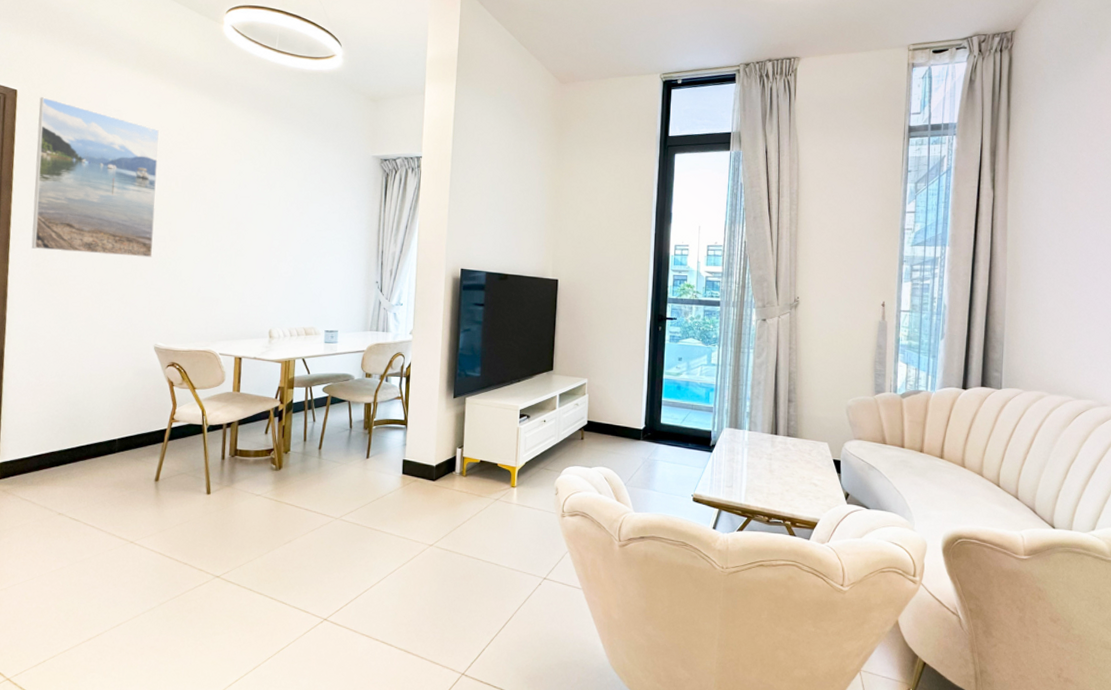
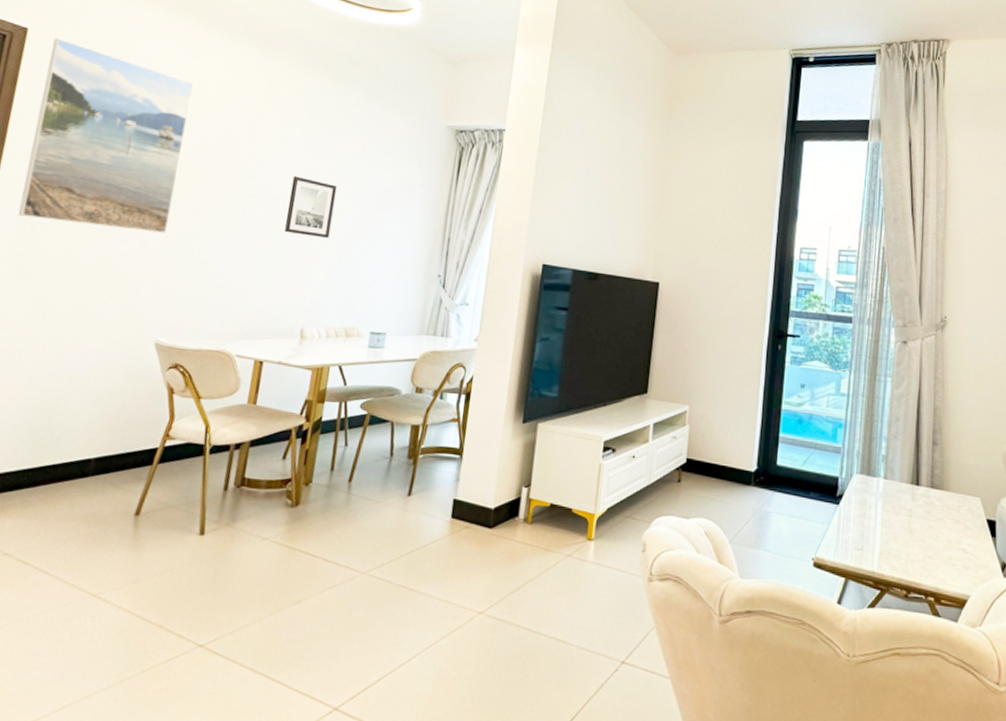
wall art: none [247,204,287,255] -> present [284,175,338,238]

